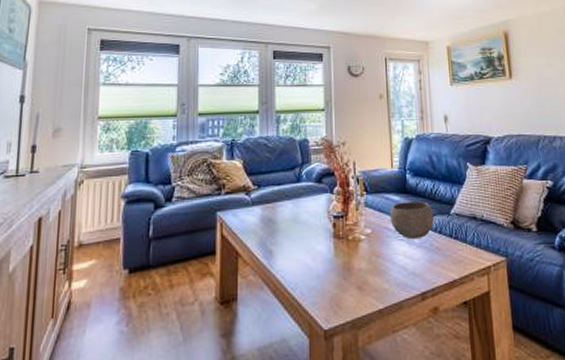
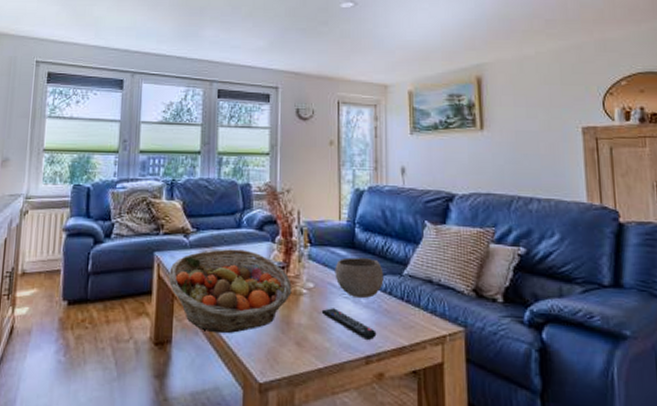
fruit basket: none [232,202,351,286] -> present [169,249,292,334]
remote control: none [379,251,430,277] -> present [321,308,377,340]

